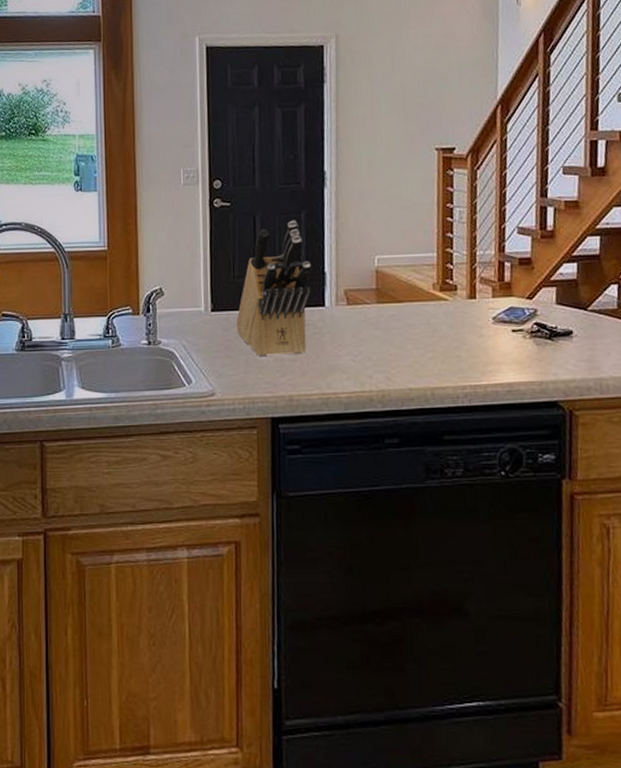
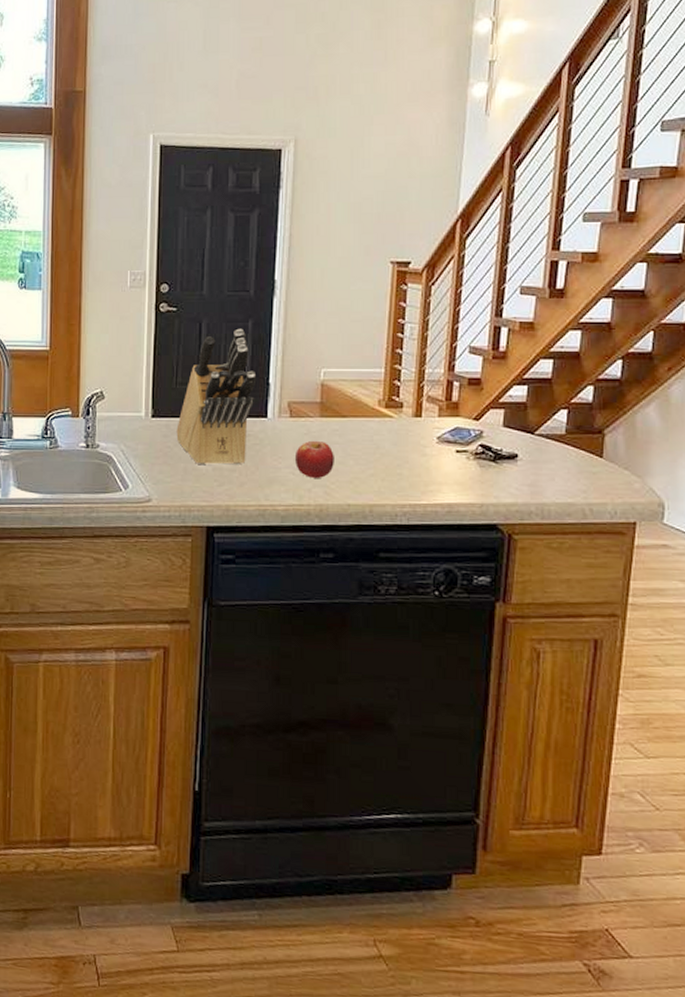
fruit: none [354,326,394,364] -> present [294,440,334,478]

